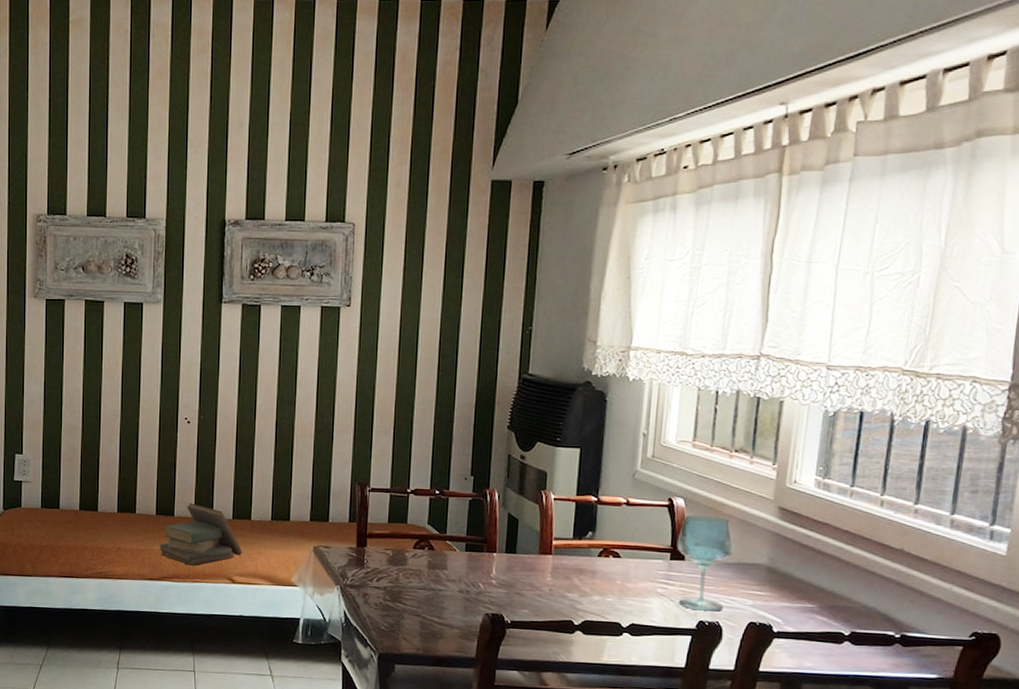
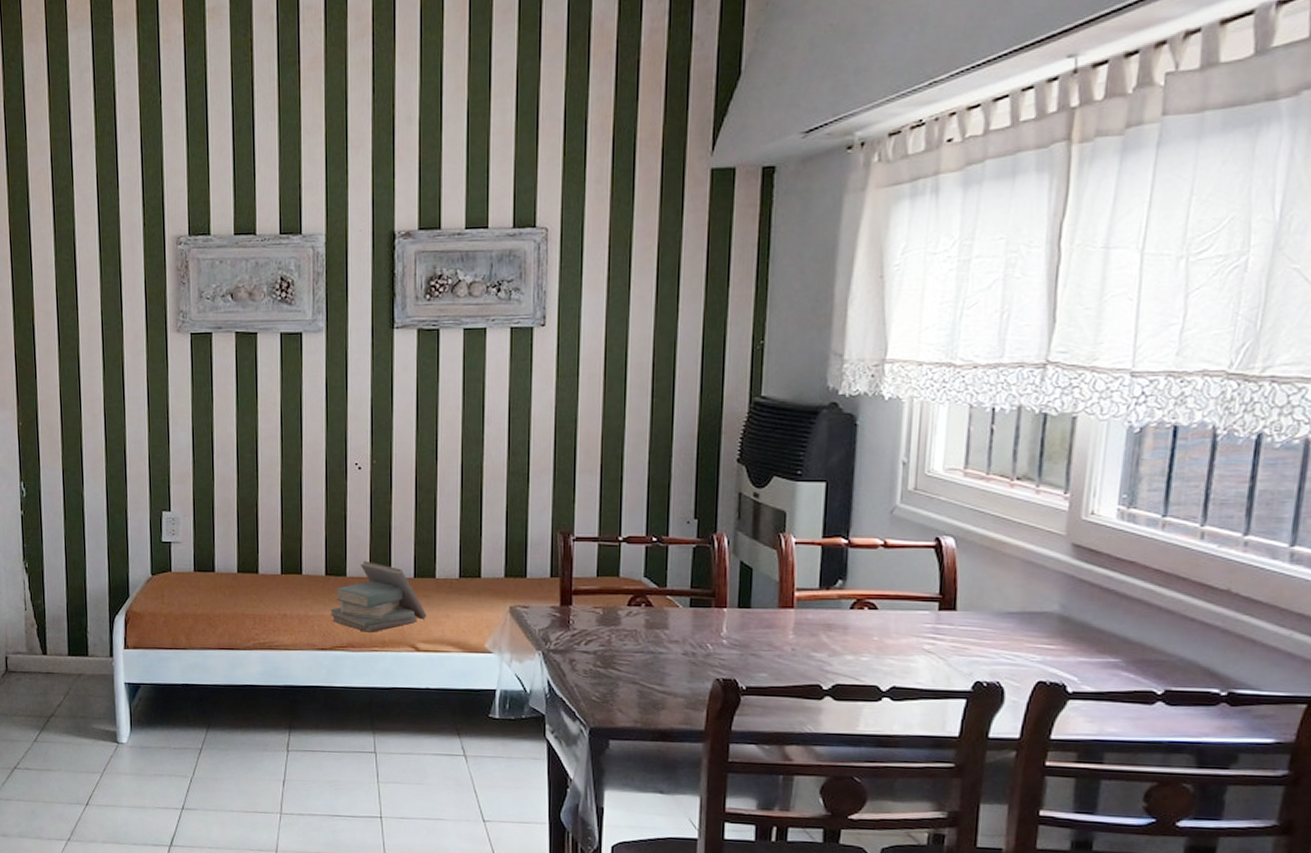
wine glass: present [676,515,735,612] -> none [946,556,1018,670]

